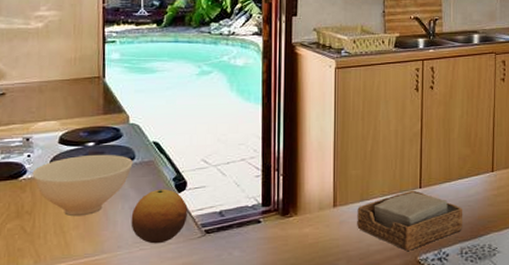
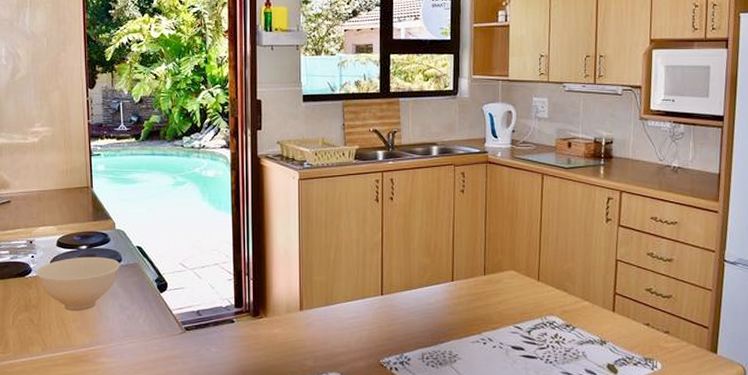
fruit: present [131,188,188,244] -> none [120,289,169,338]
napkin holder: present [357,190,463,251] -> none [322,297,424,354]

